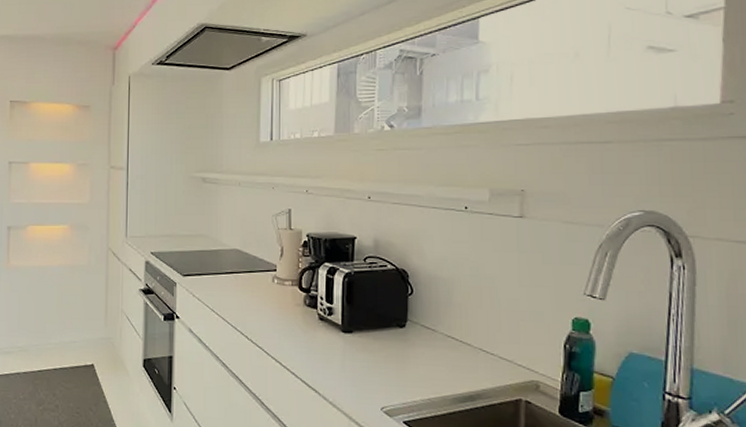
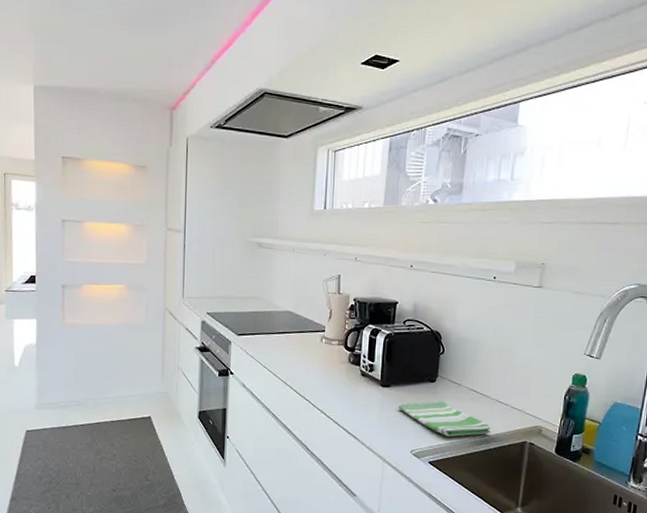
dish towel: none [363,348,476,392] -> present [398,400,491,437]

